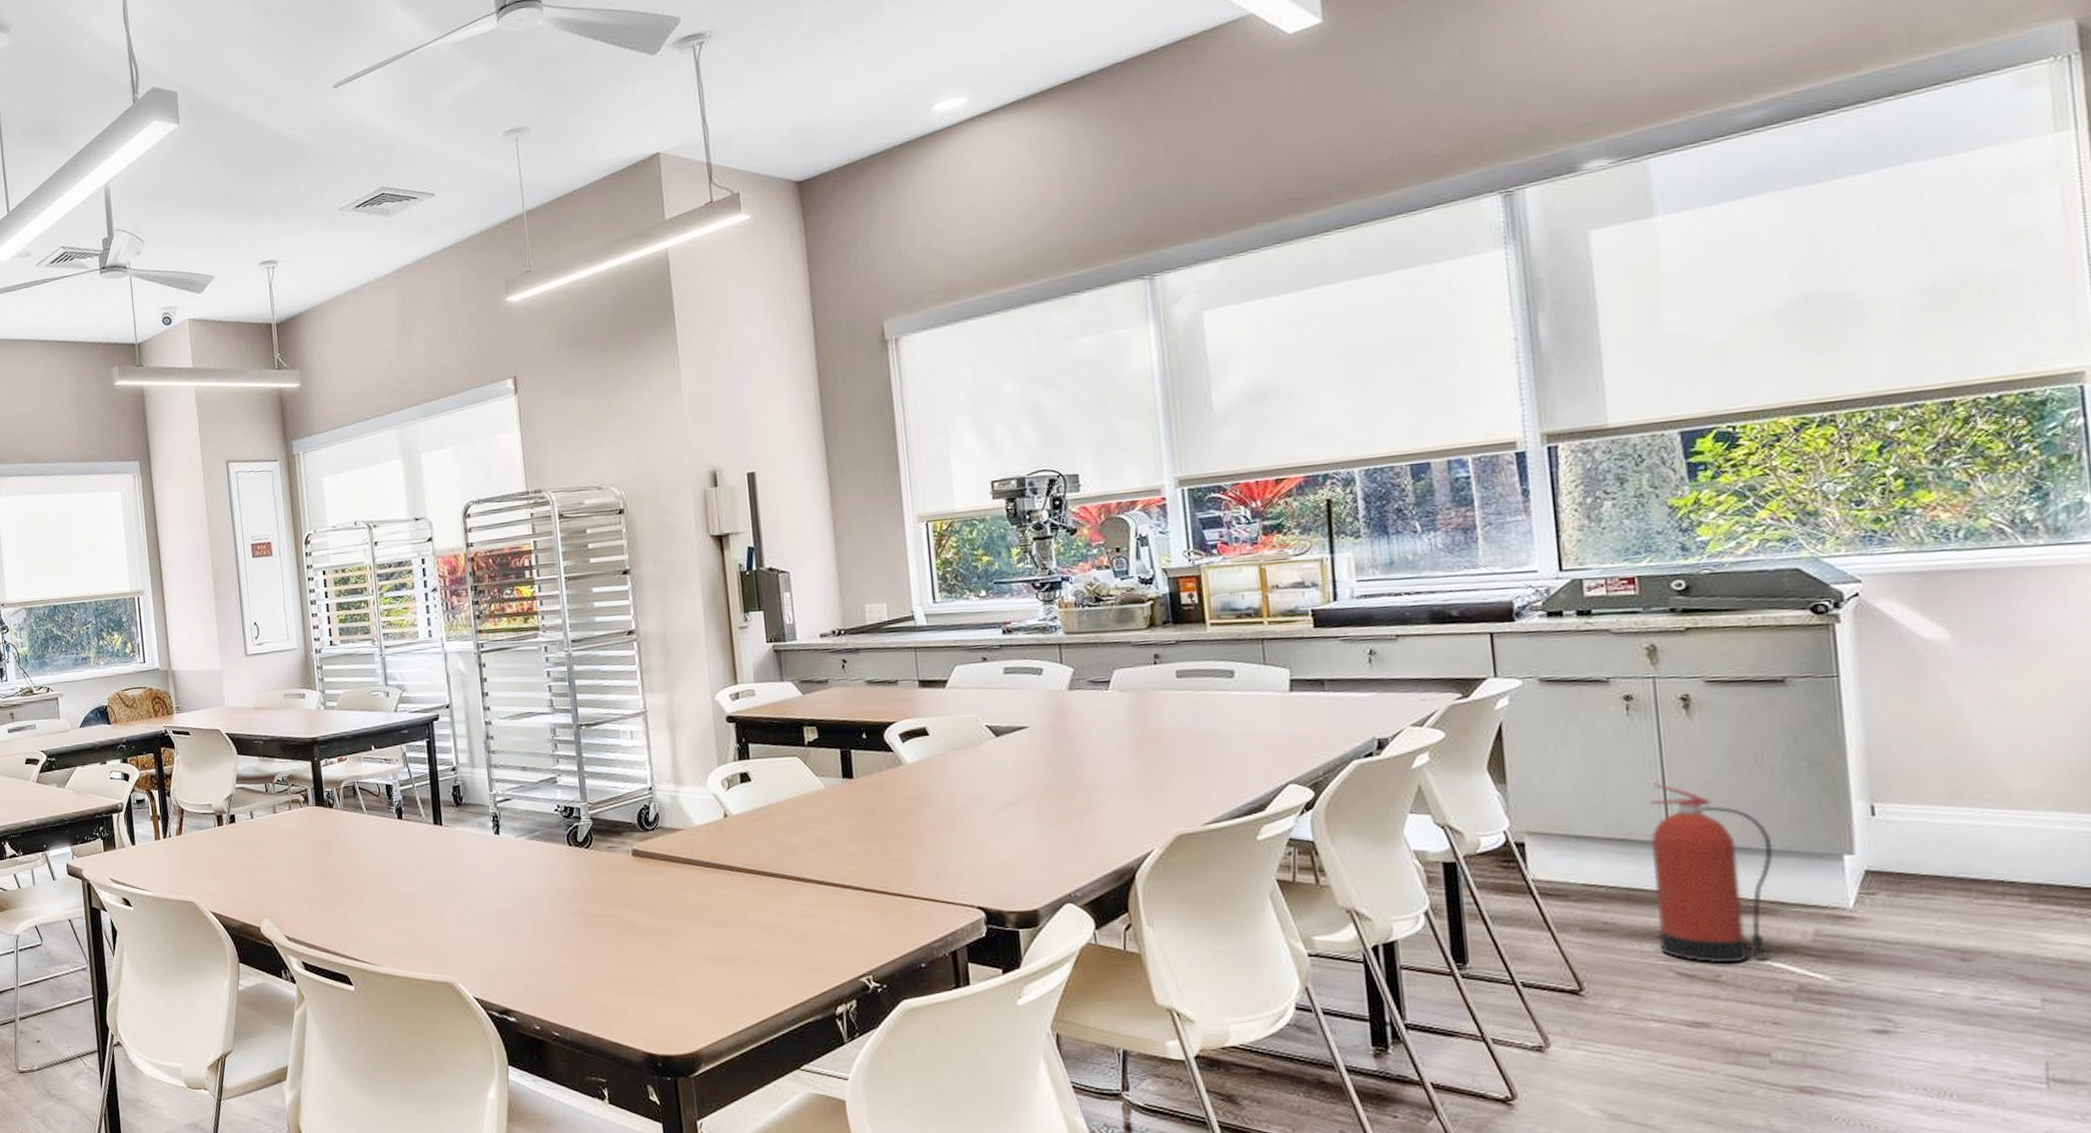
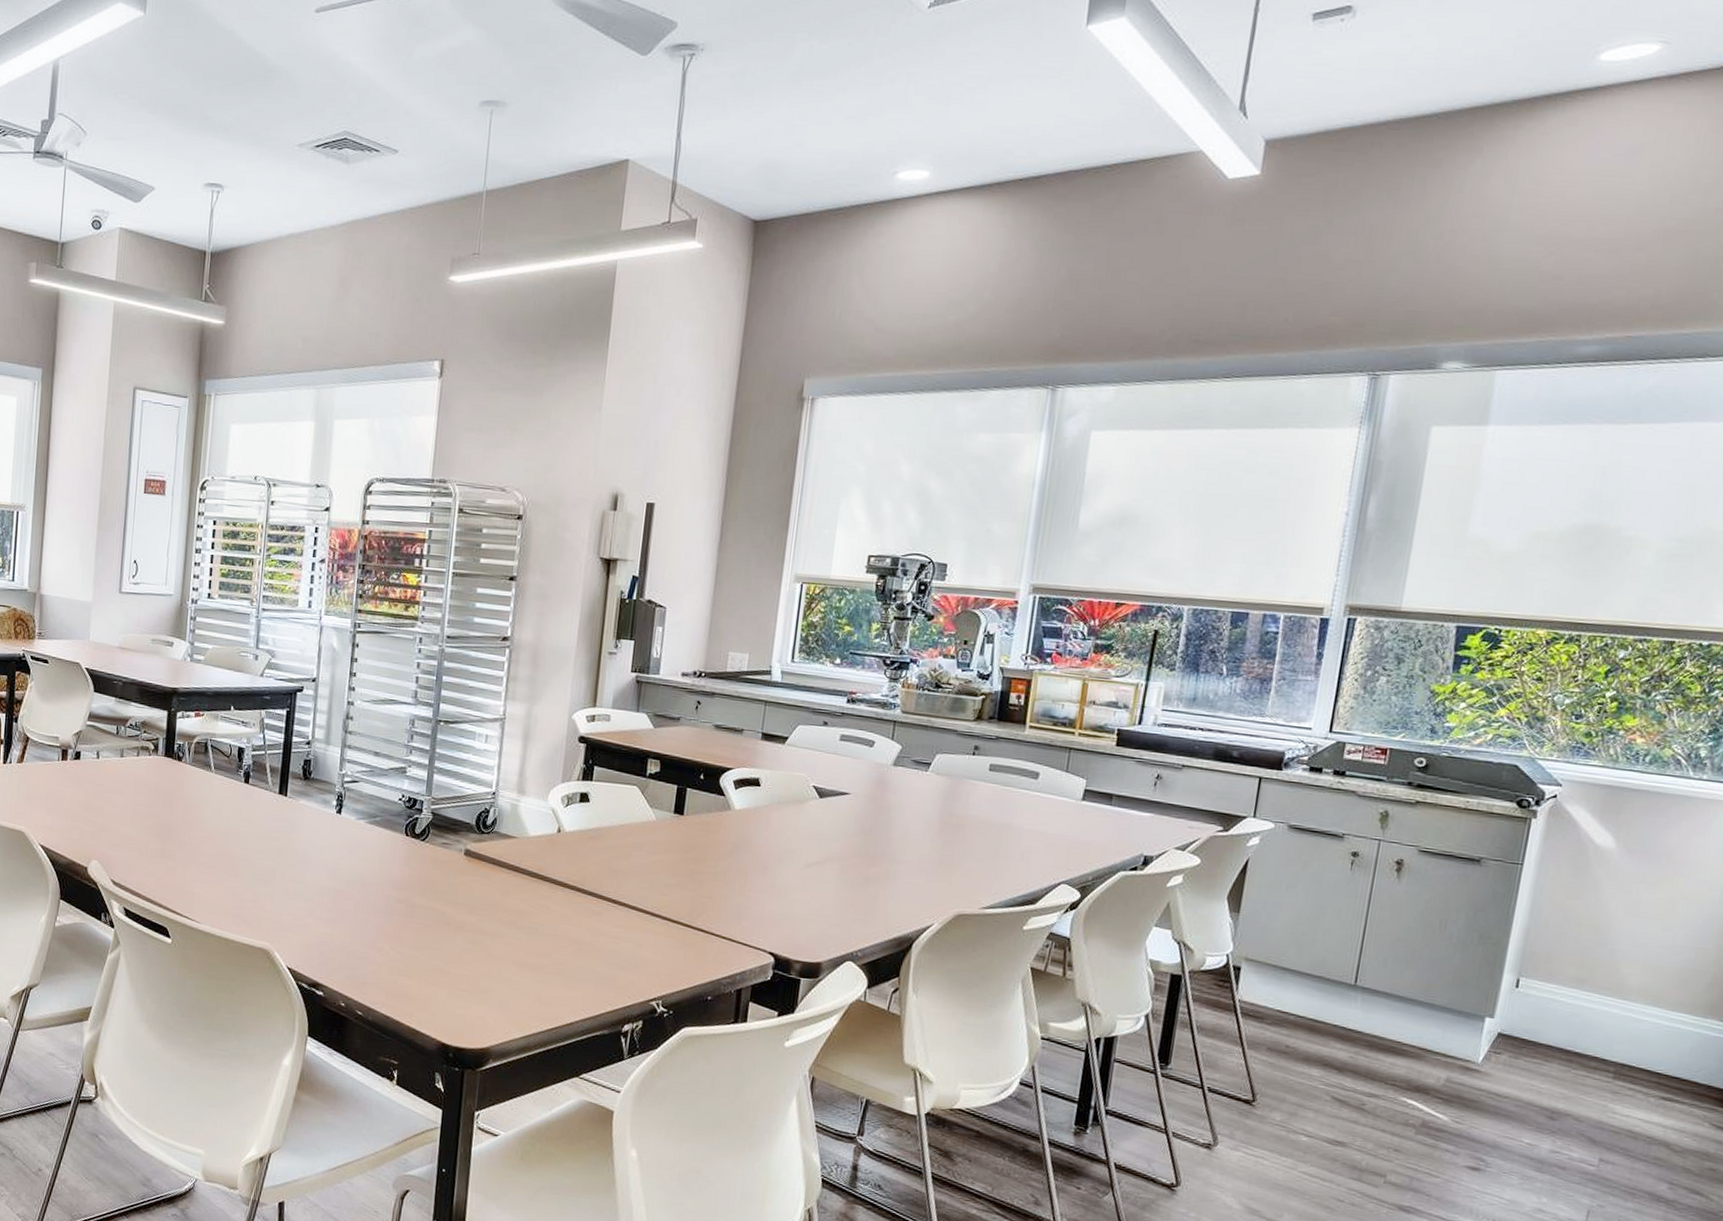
fire extinguisher: present [1648,782,1774,964] -> none [1324,932,1435,1096]

